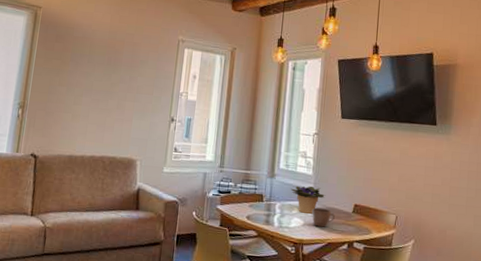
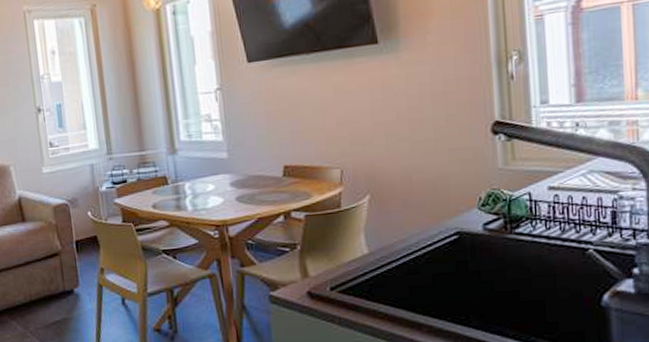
potted flower: present [290,185,326,214] -> none [199,154,245,189]
cup: present [312,207,335,227] -> none [231,178,262,202]

